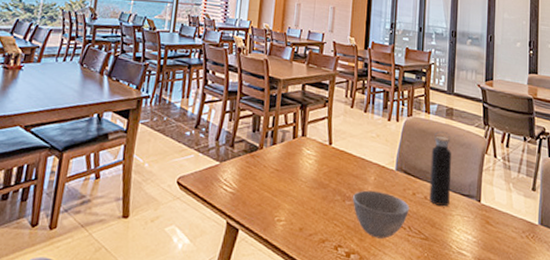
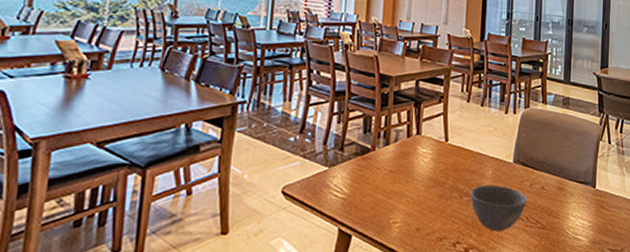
water bottle: present [429,130,451,206] -> none [546,120,568,194]

